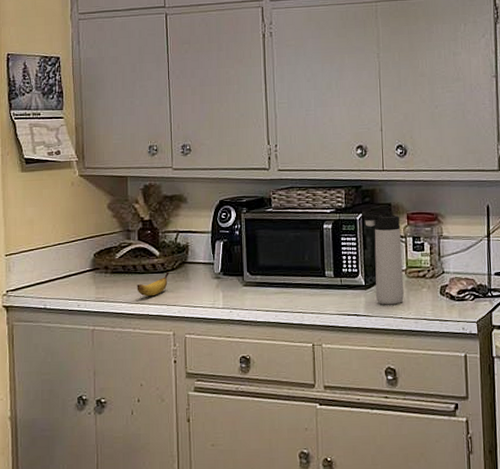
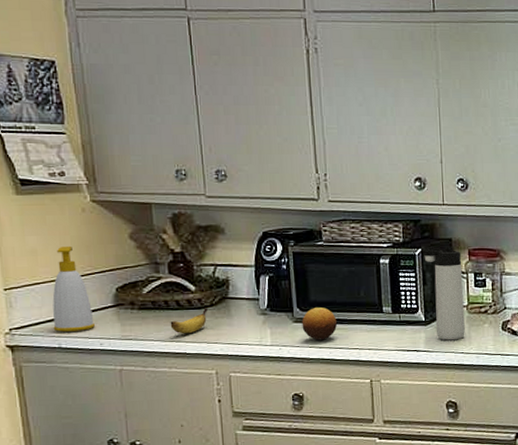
soap bottle: none [41,217,75,294] -> present [52,247,96,332]
fruit: none [251,270,282,304] -> present [301,306,337,340]

